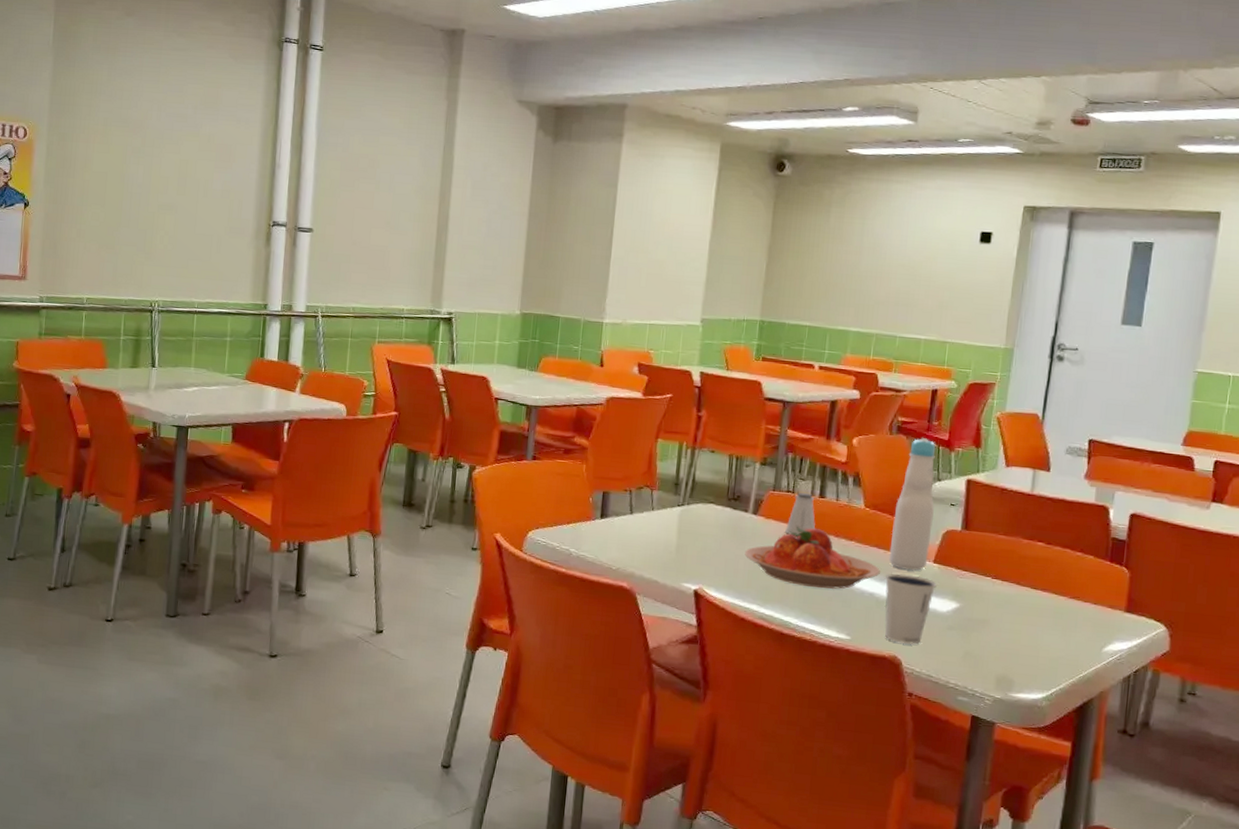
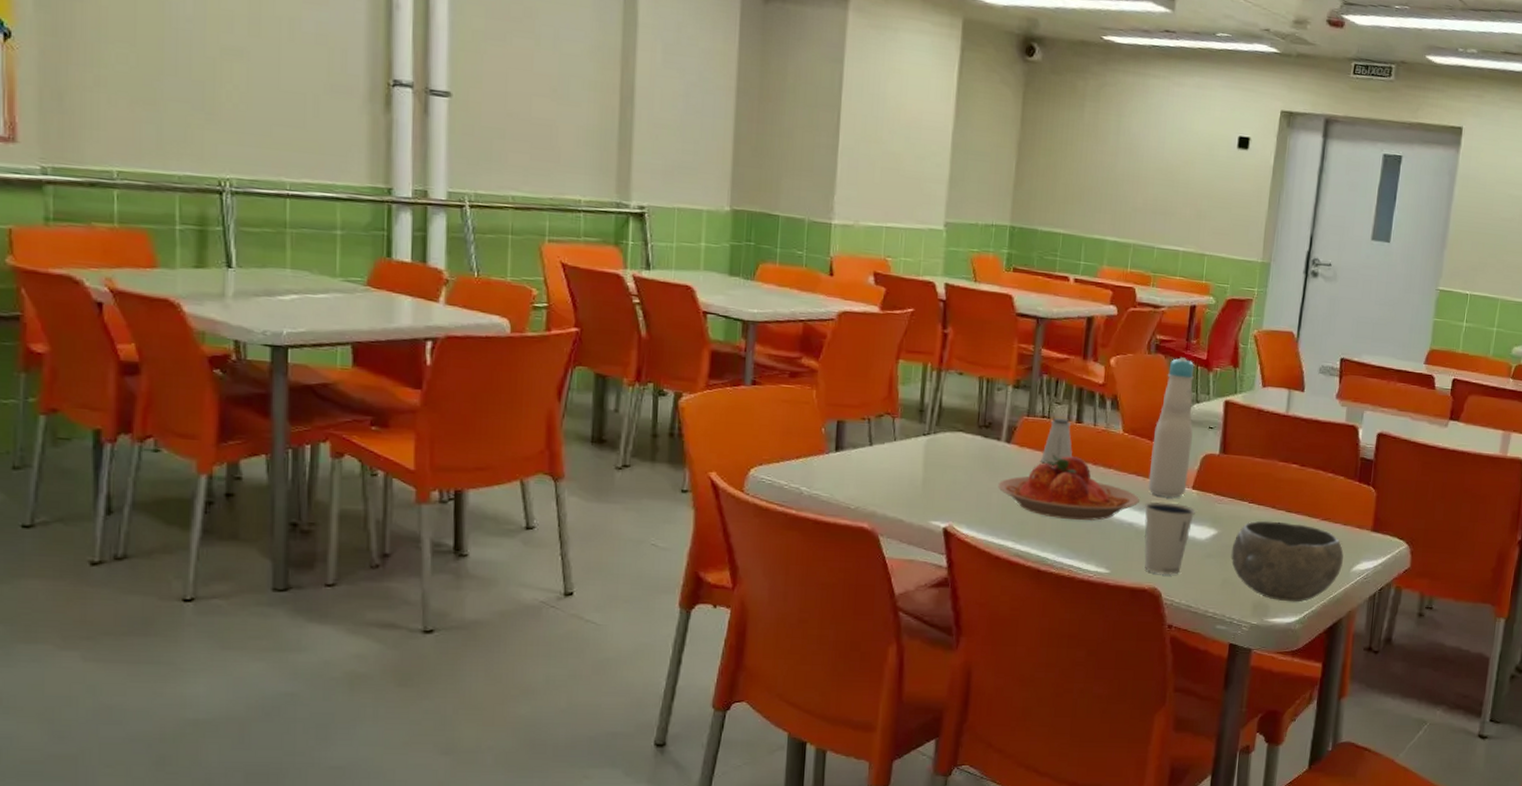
bowl: none [973,596,1094,679] -> present [1231,520,1344,603]

